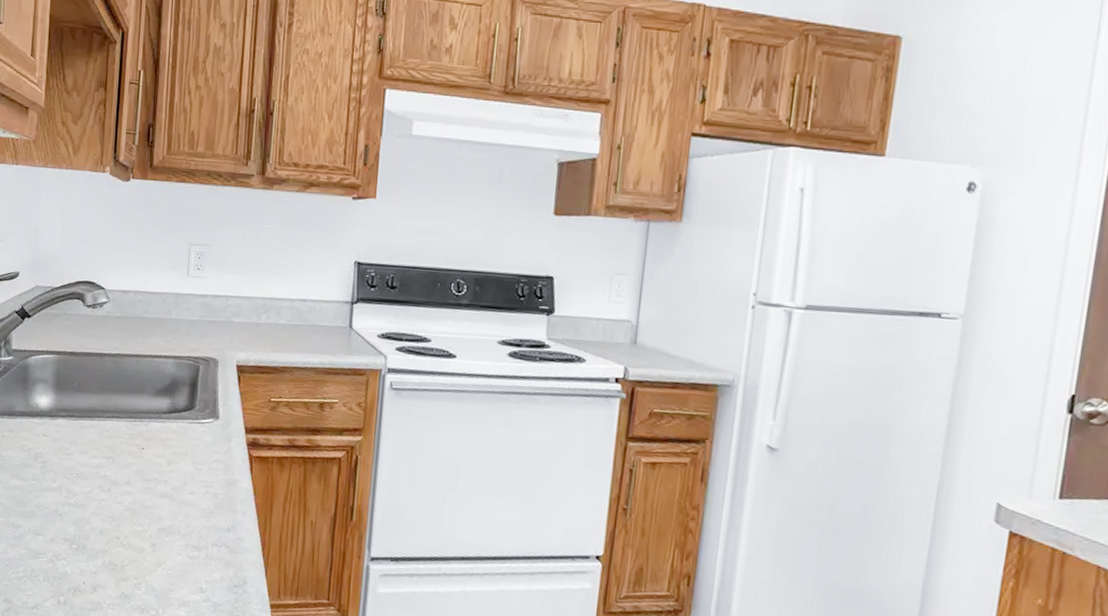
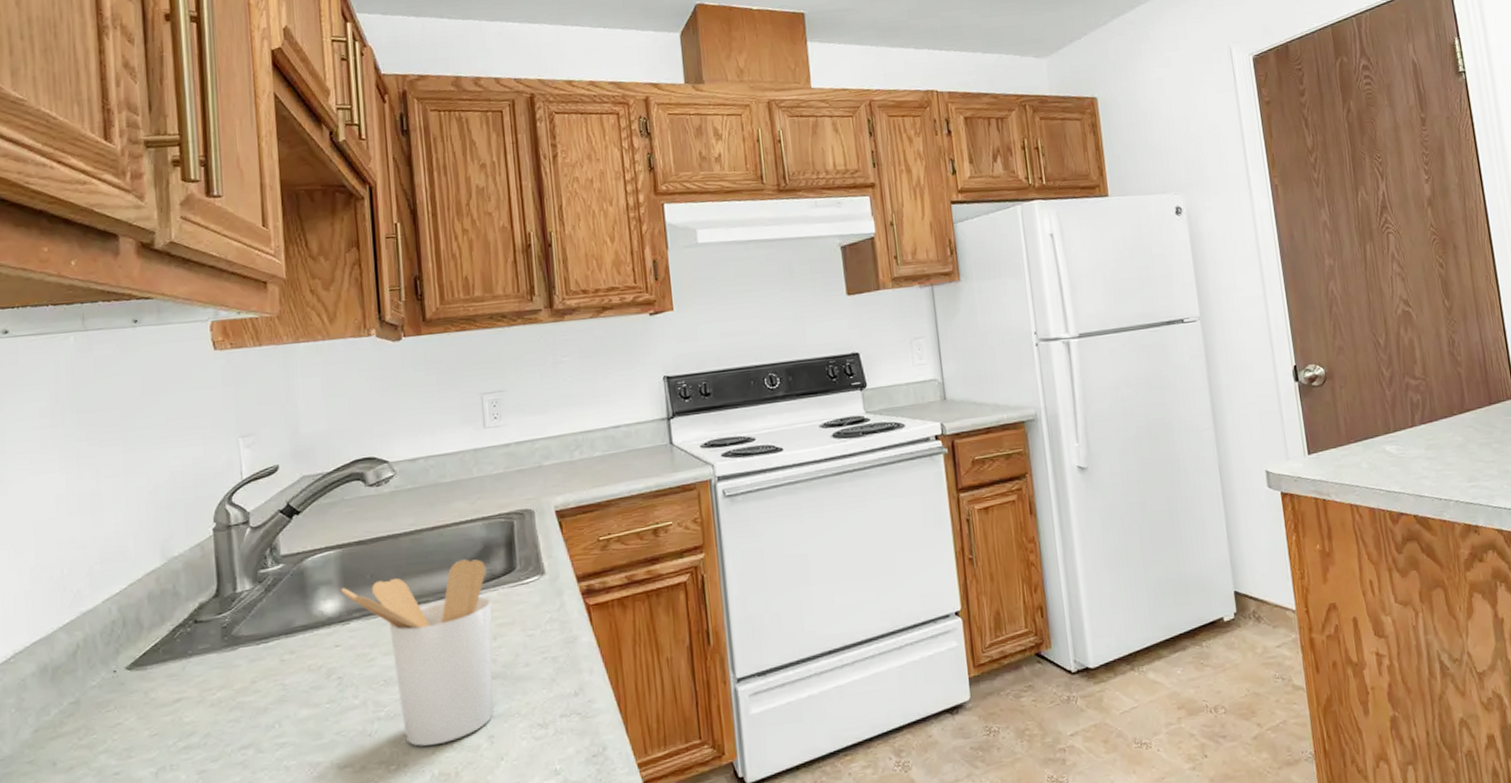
utensil holder: none [54,388,171,540] -> present [341,559,494,747]

